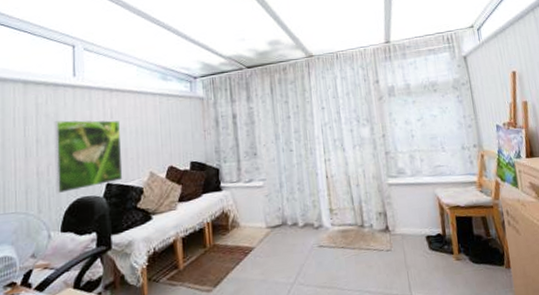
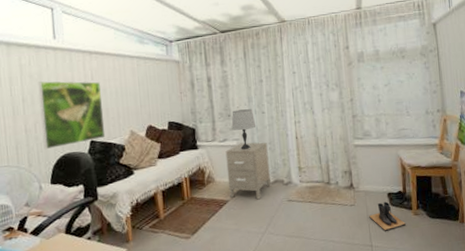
nightstand: none [251,182,300,246] -> present [225,142,271,200]
lamp: none [257,147,284,191] -> present [231,109,256,150]
boots: none [407,245,448,278] -> present [369,201,407,230]

